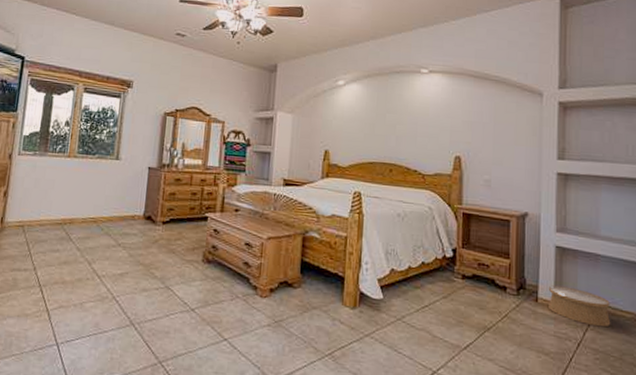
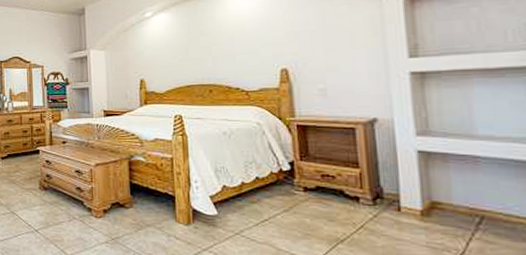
woven basket: present [549,285,611,327] -> none [414,193,505,236]

